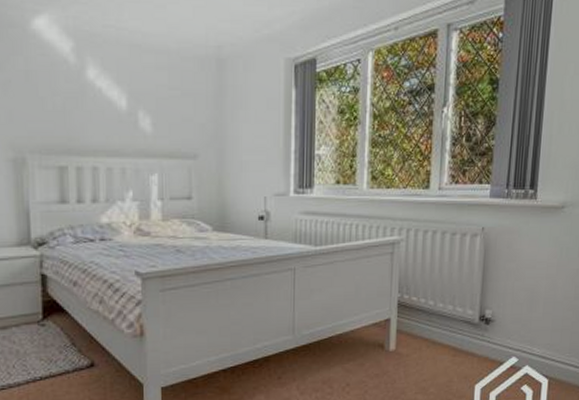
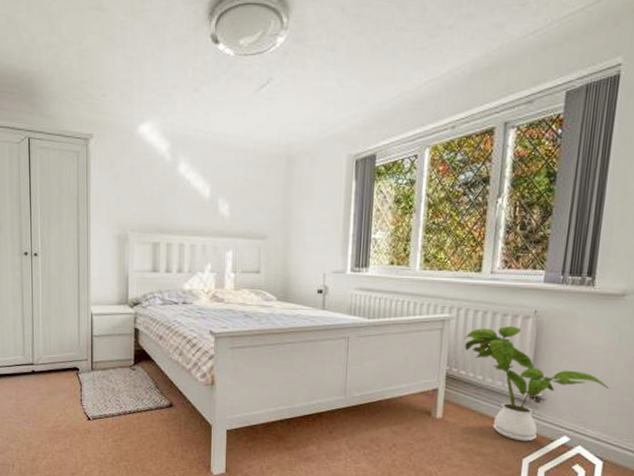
house plant: none [415,246,553,367] -> present [464,326,611,442]

